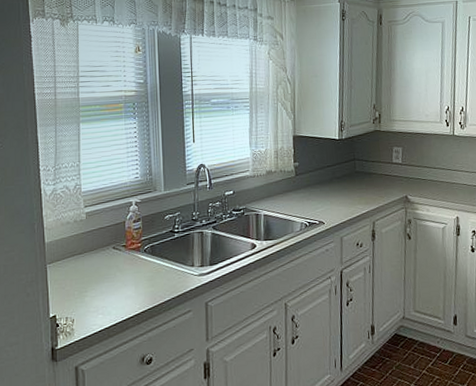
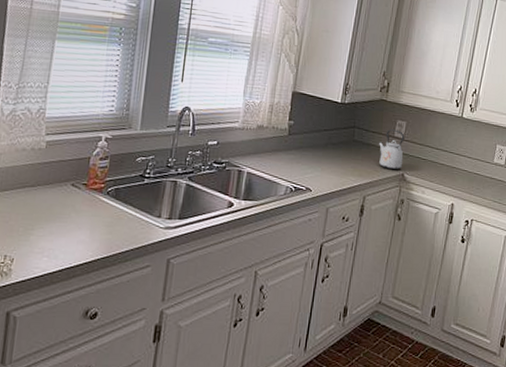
kettle: none [379,156,404,194] -> present [378,129,405,170]

